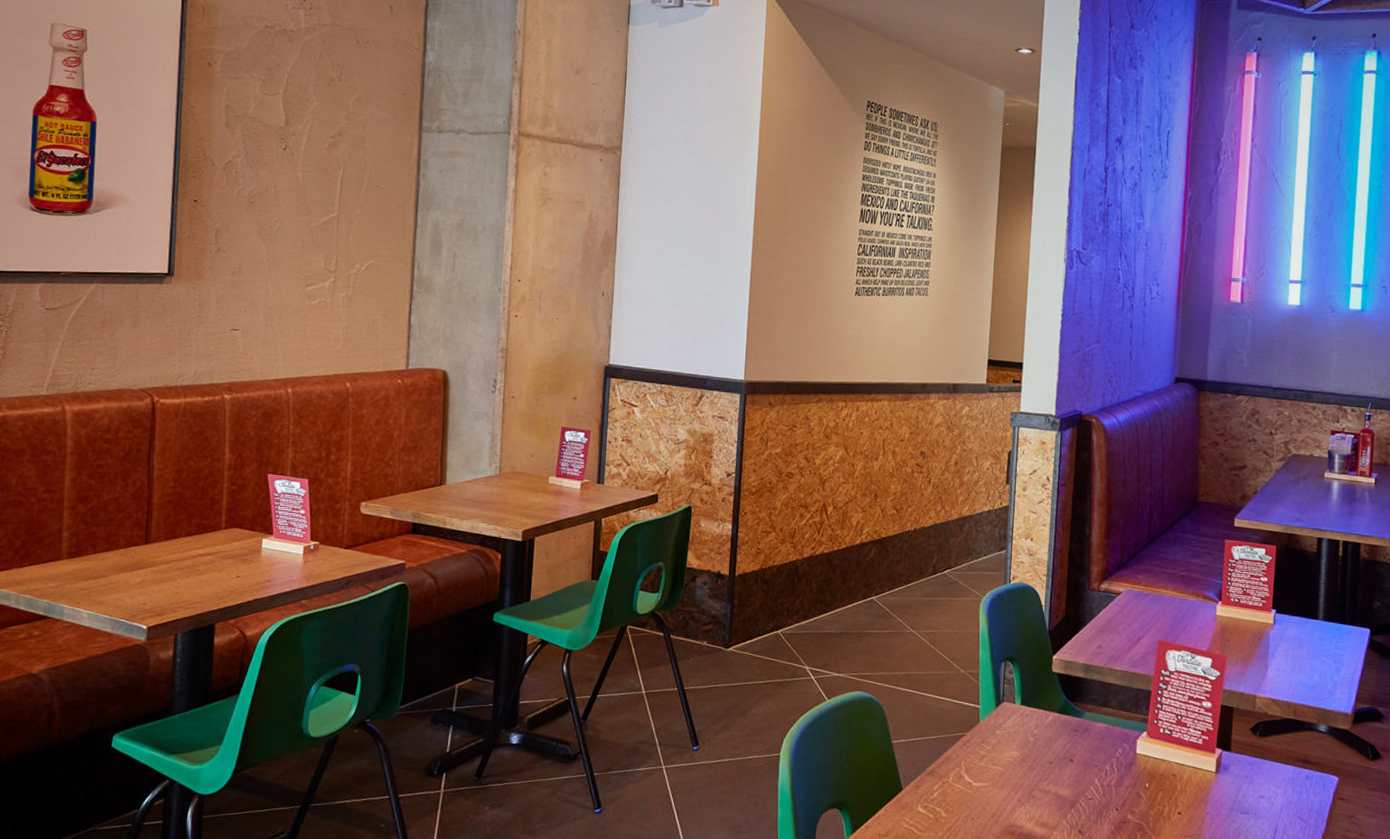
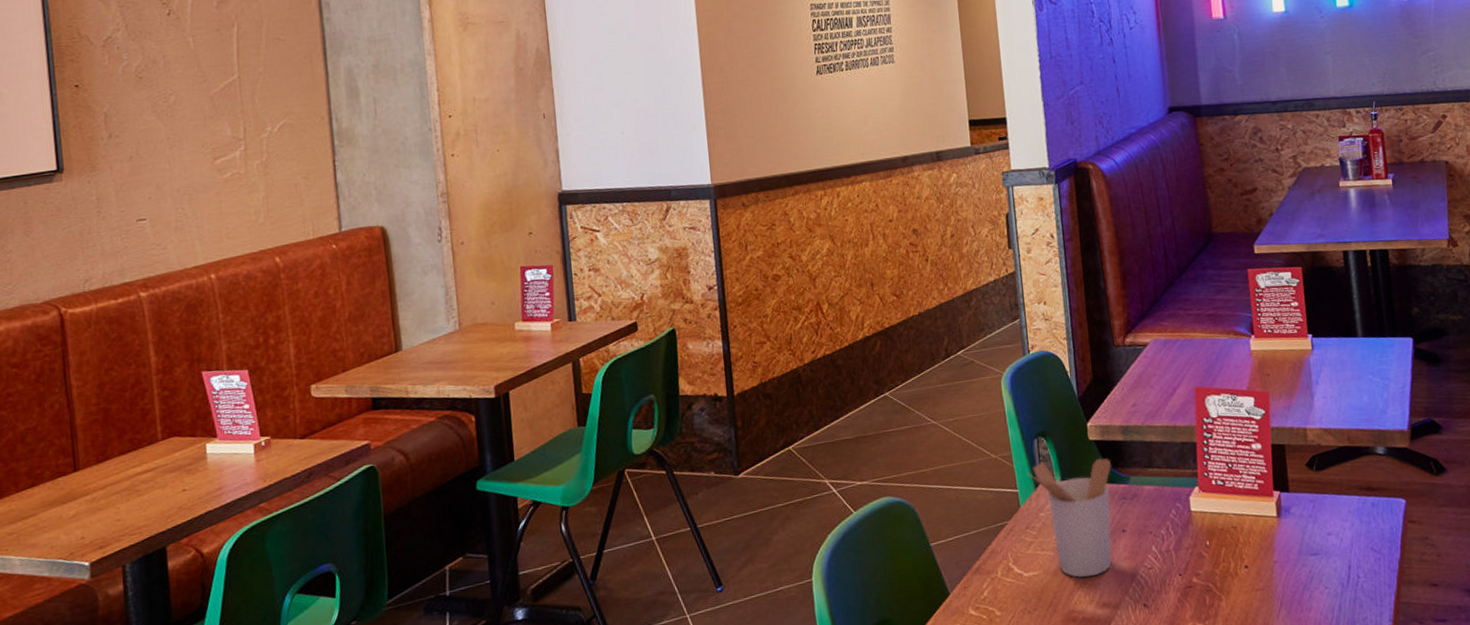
utensil holder: none [992,685,1070,797] -> present [1029,458,1112,578]

